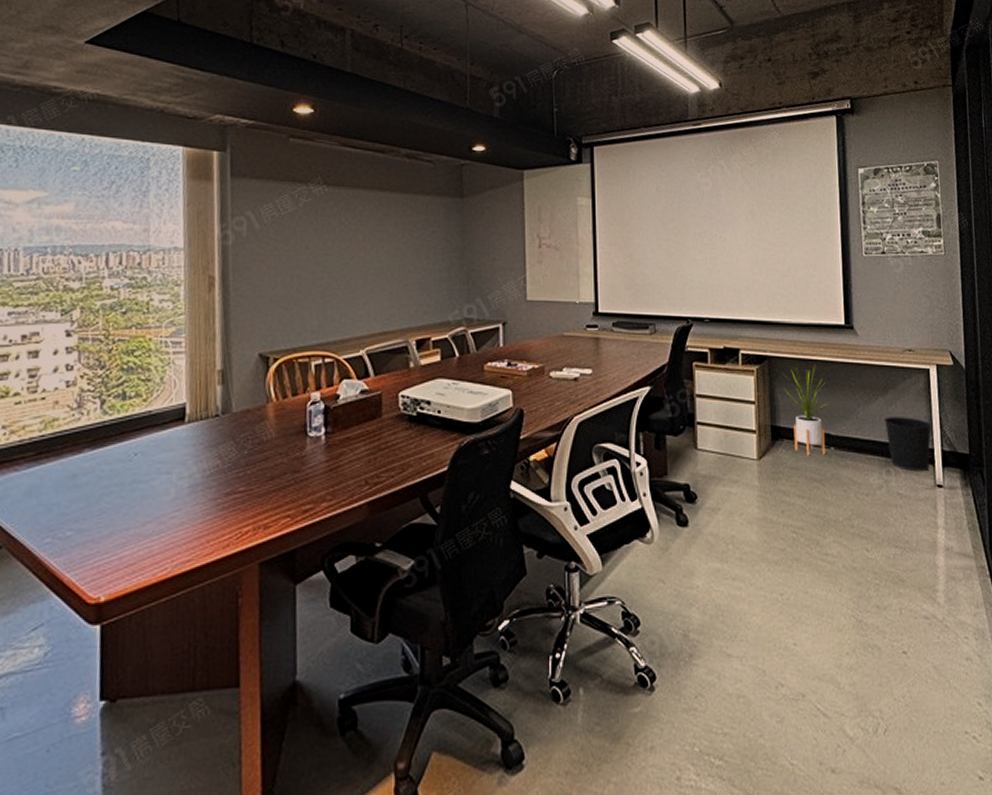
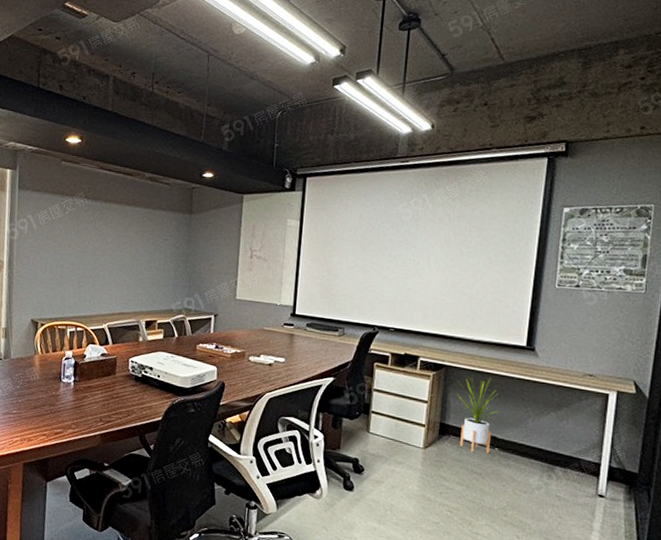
wastebasket: present [884,417,931,472] -> none [553,430,602,482]

